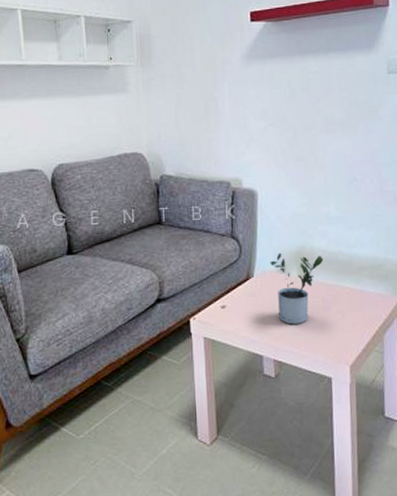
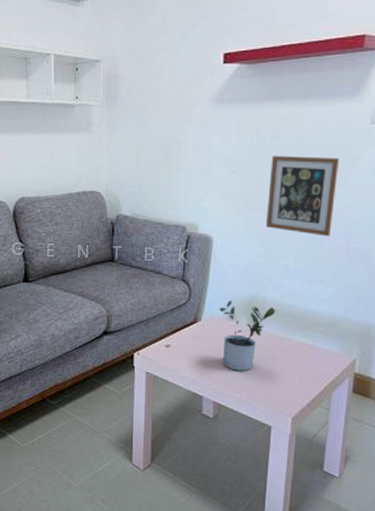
picture frame: none [304,106,365,182] -> present [265,156,339,237]

